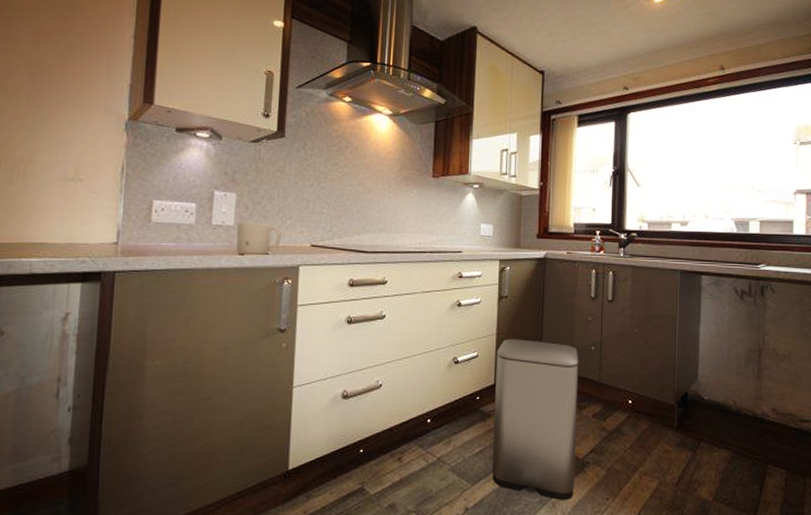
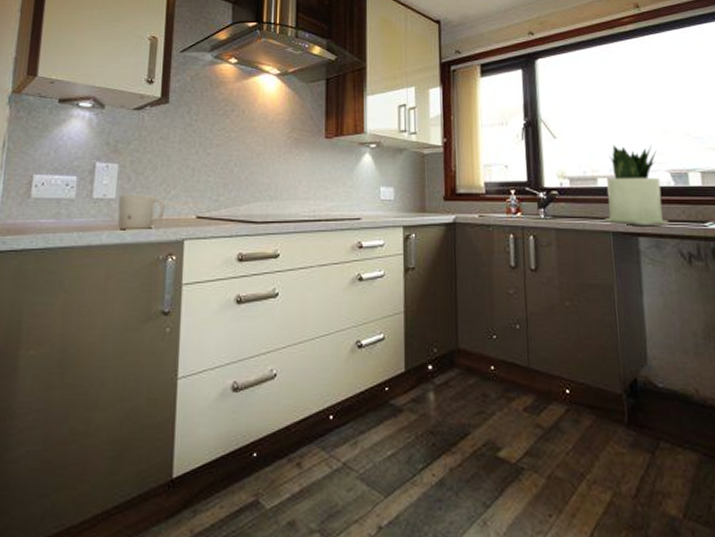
pedal bin: present [492,339,579,503] -> none [405,318,509,521]
planter: none [674,194,729,266] -> present [603,145,670,225]

